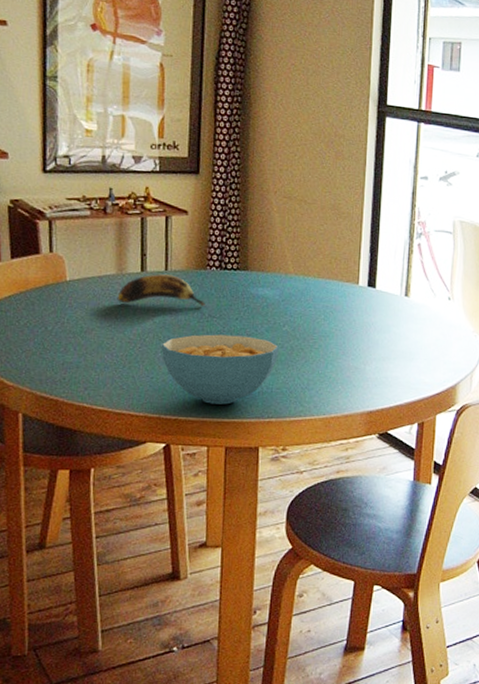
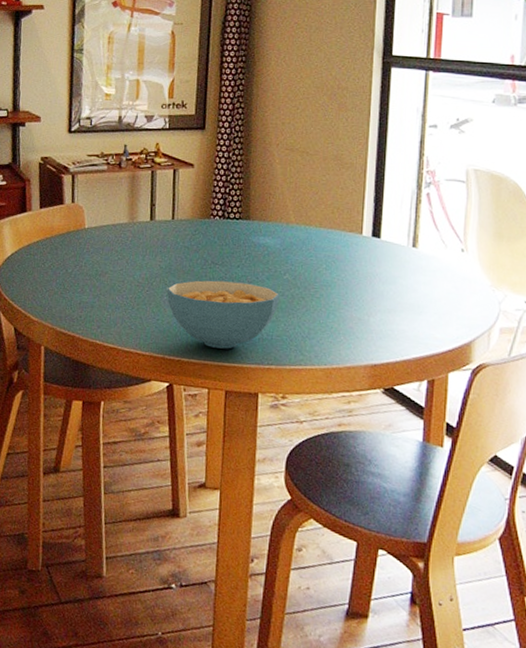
banana: present [117,274,206,307] -> none [128,223,209,254]

